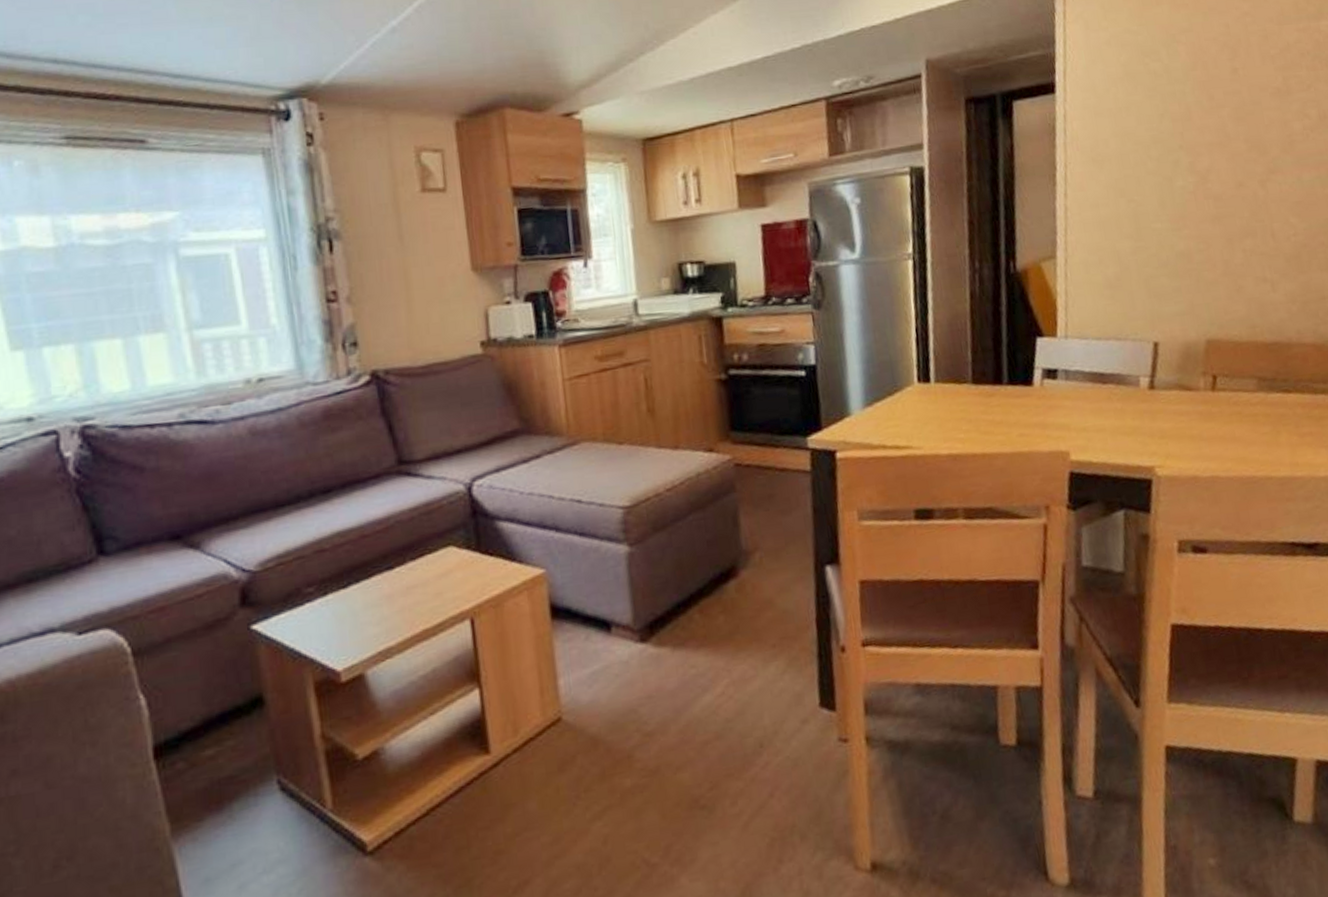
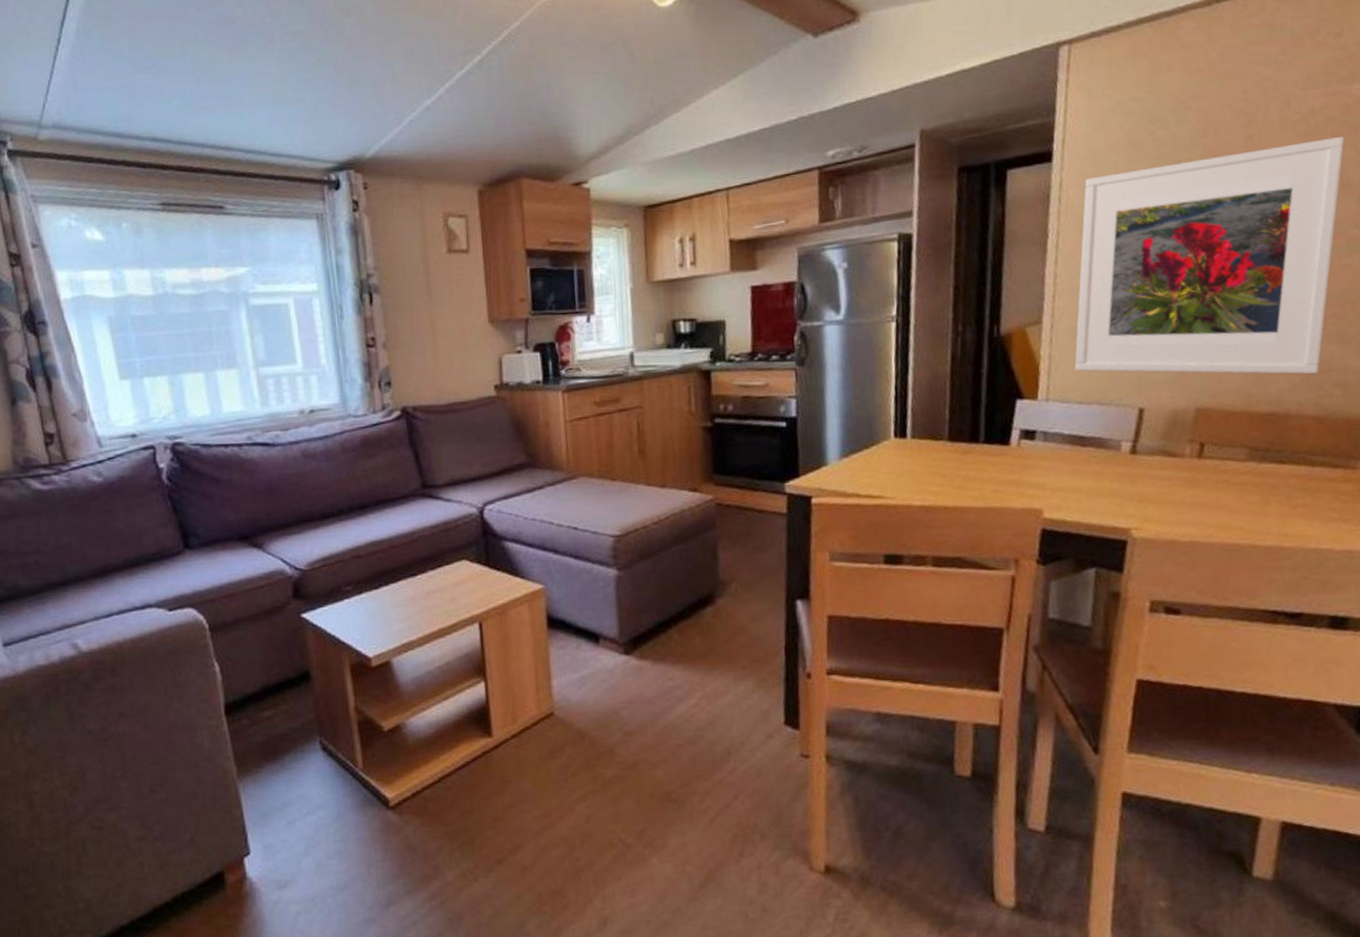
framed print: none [1087,70,1318,306] -> present [1075,136,1345,375]

